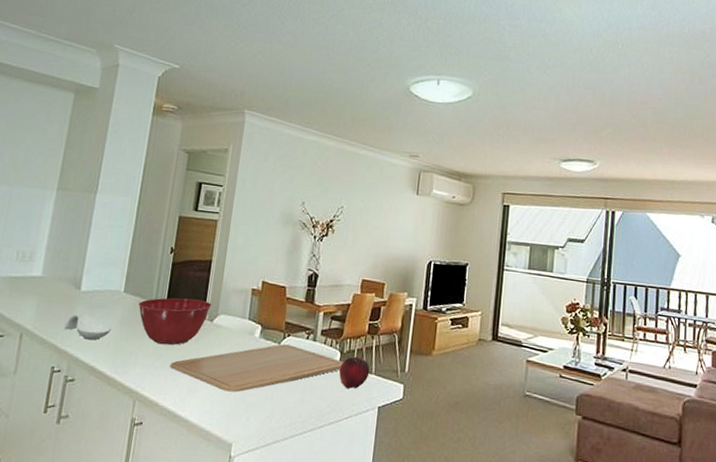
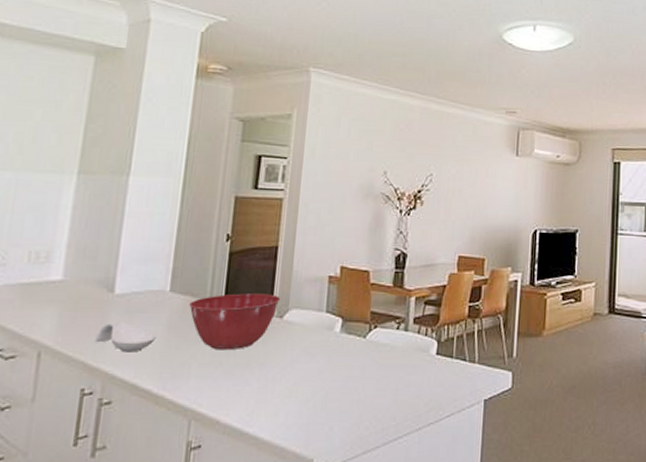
chopping board: present [170,344,343,393] -> none [232,338,441,399]
fruit: present [339,356,370,389] -> none [437,345,473,382]

